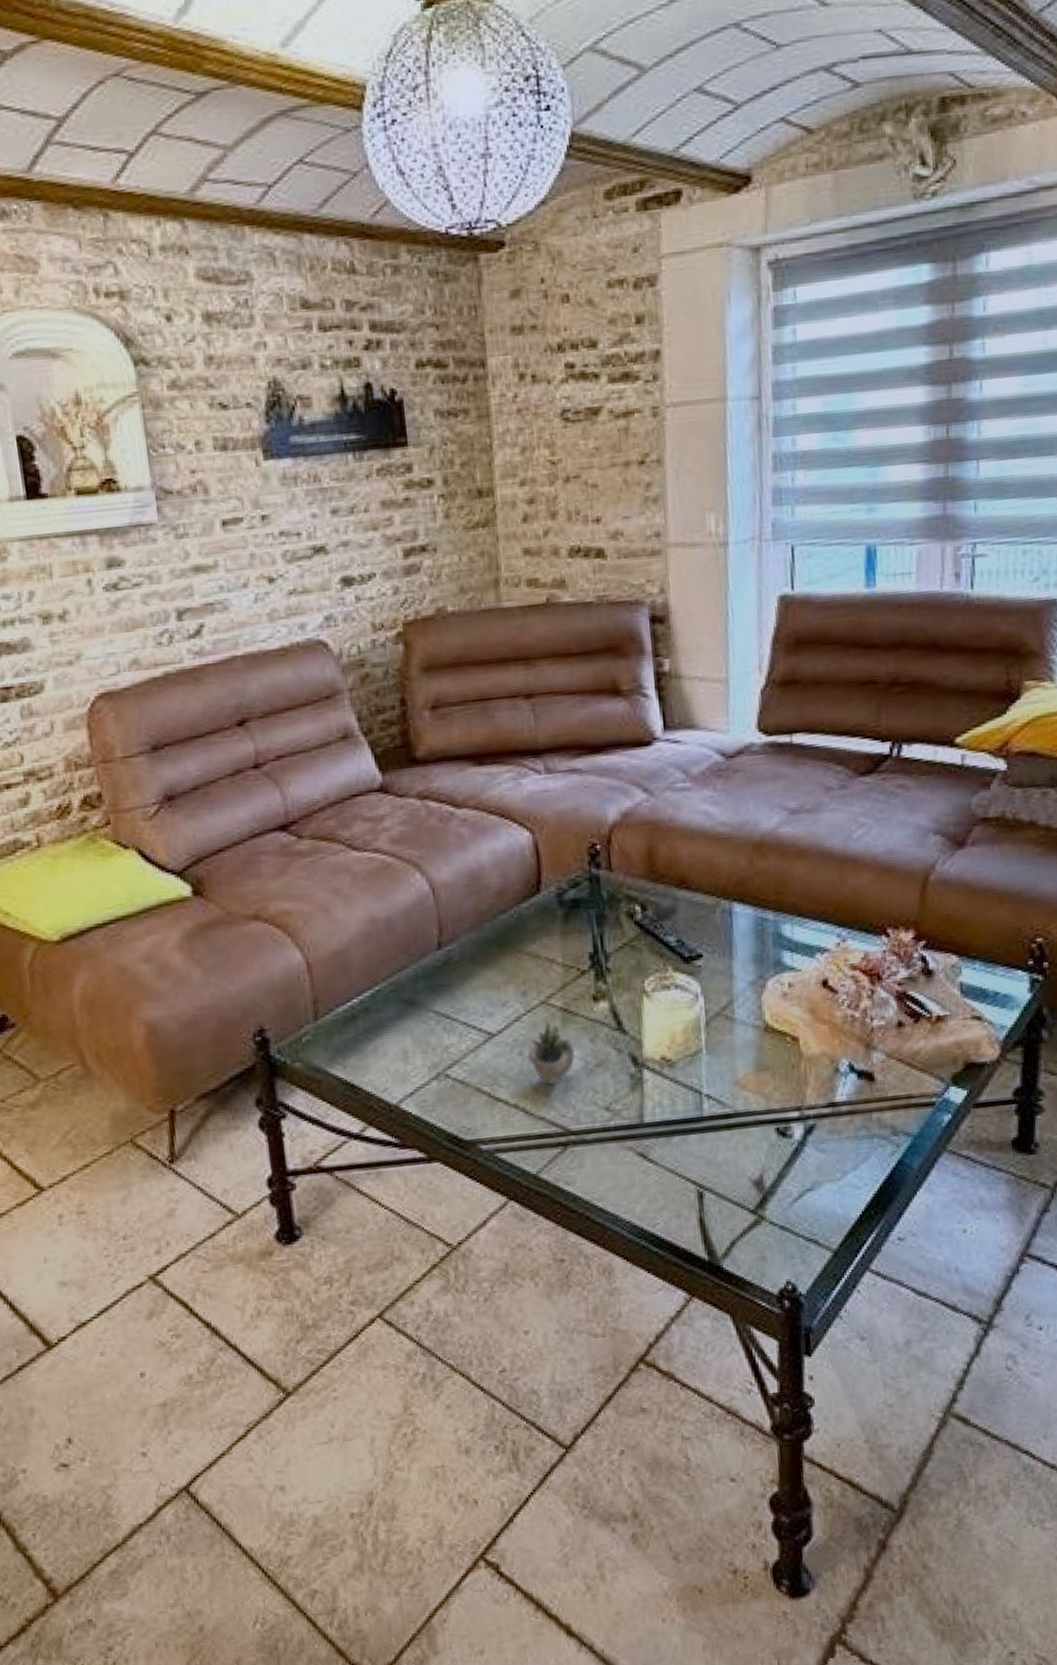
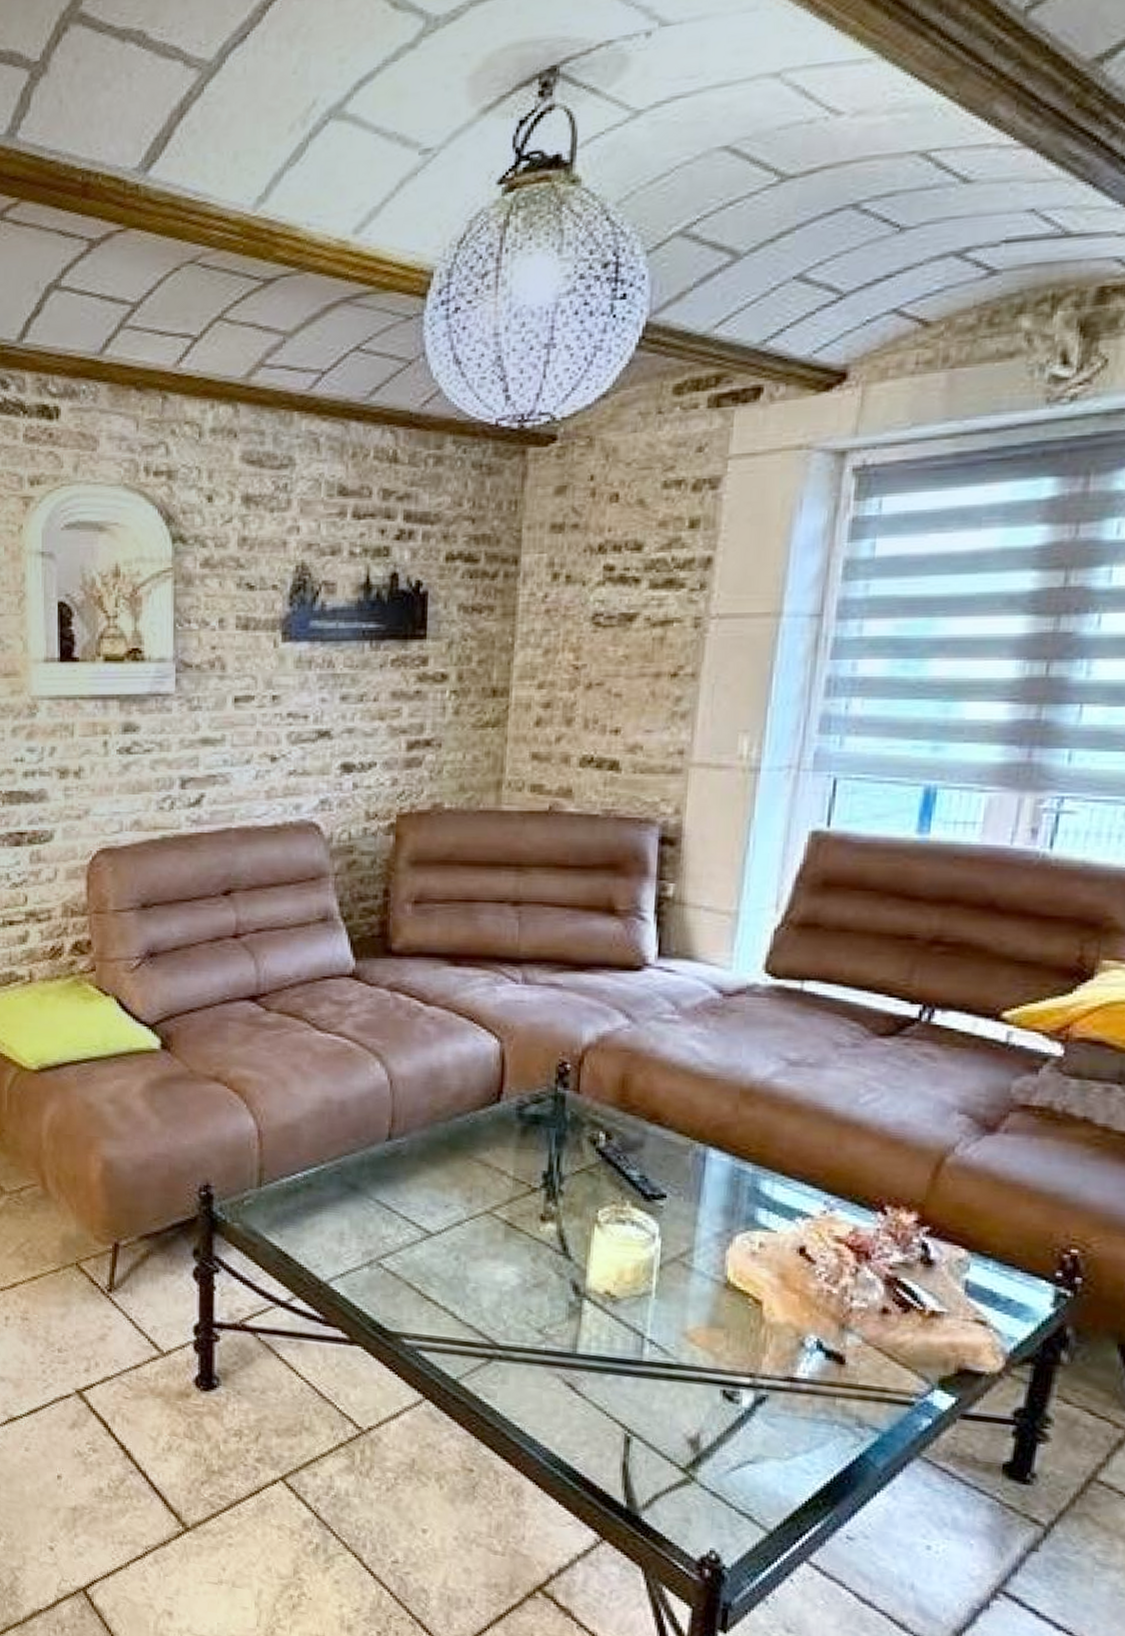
succulent plant: present [527,1021,615,1085] -> none [464,1231,560,1296]

